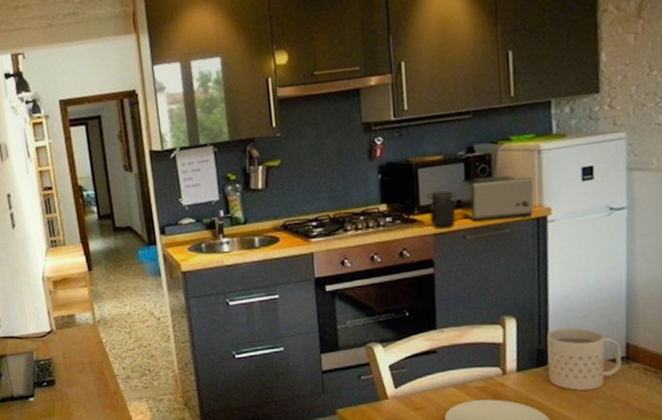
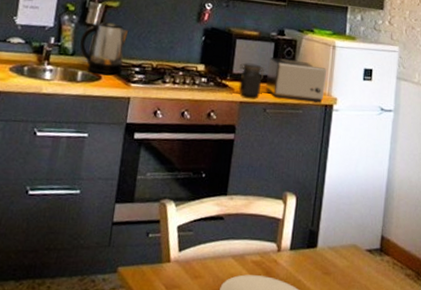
kettle: none [248,182,298,236] -> present [79,22,129,75]
mug: present [546,327,622,391] -> none [315,212,378,278]

